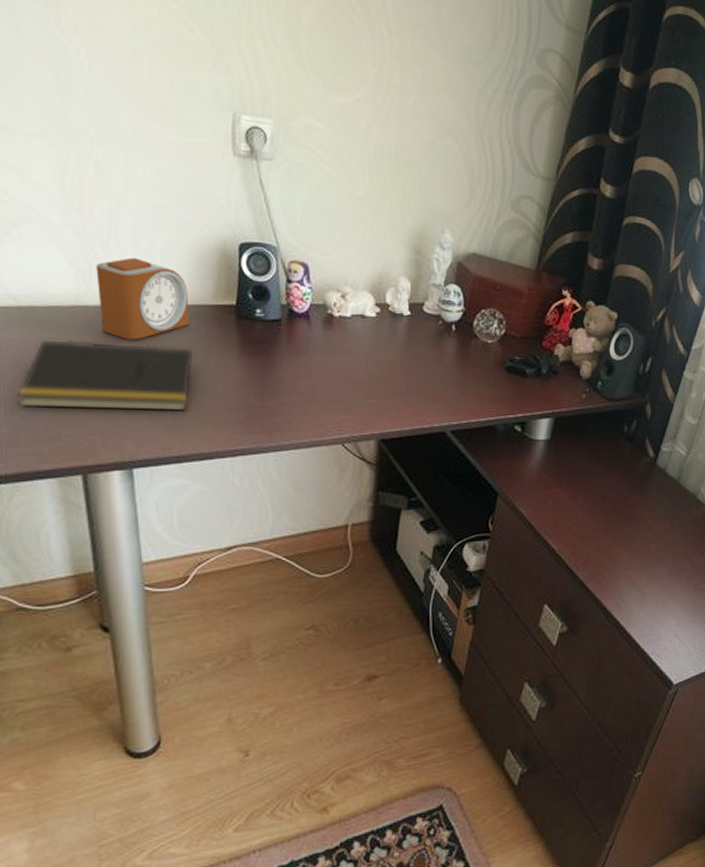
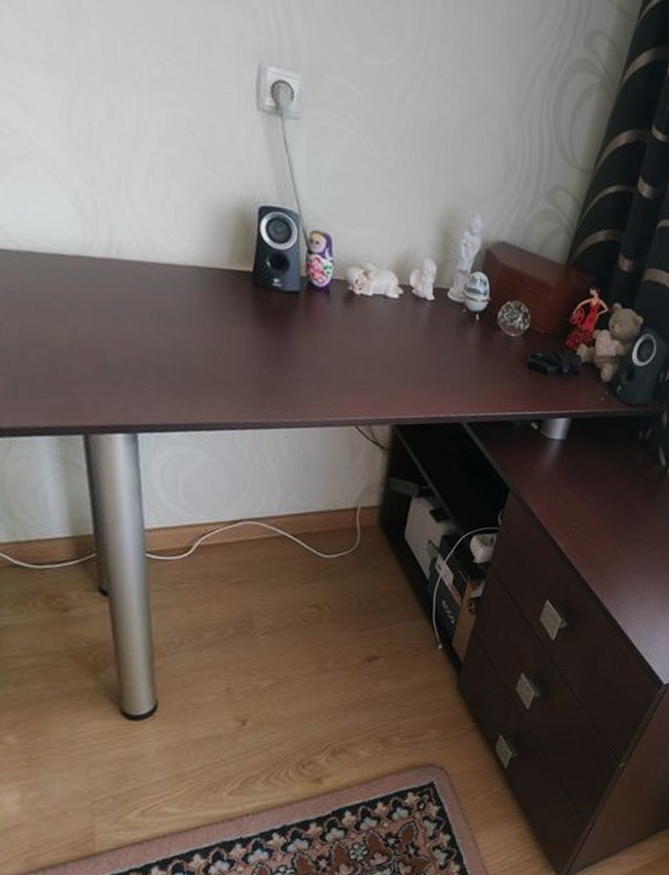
notepad: present [17,338,195,413] -> none [15,287,207,380]
alarm clock: present [96,257,189,340] -> none [104,209,203,299]

